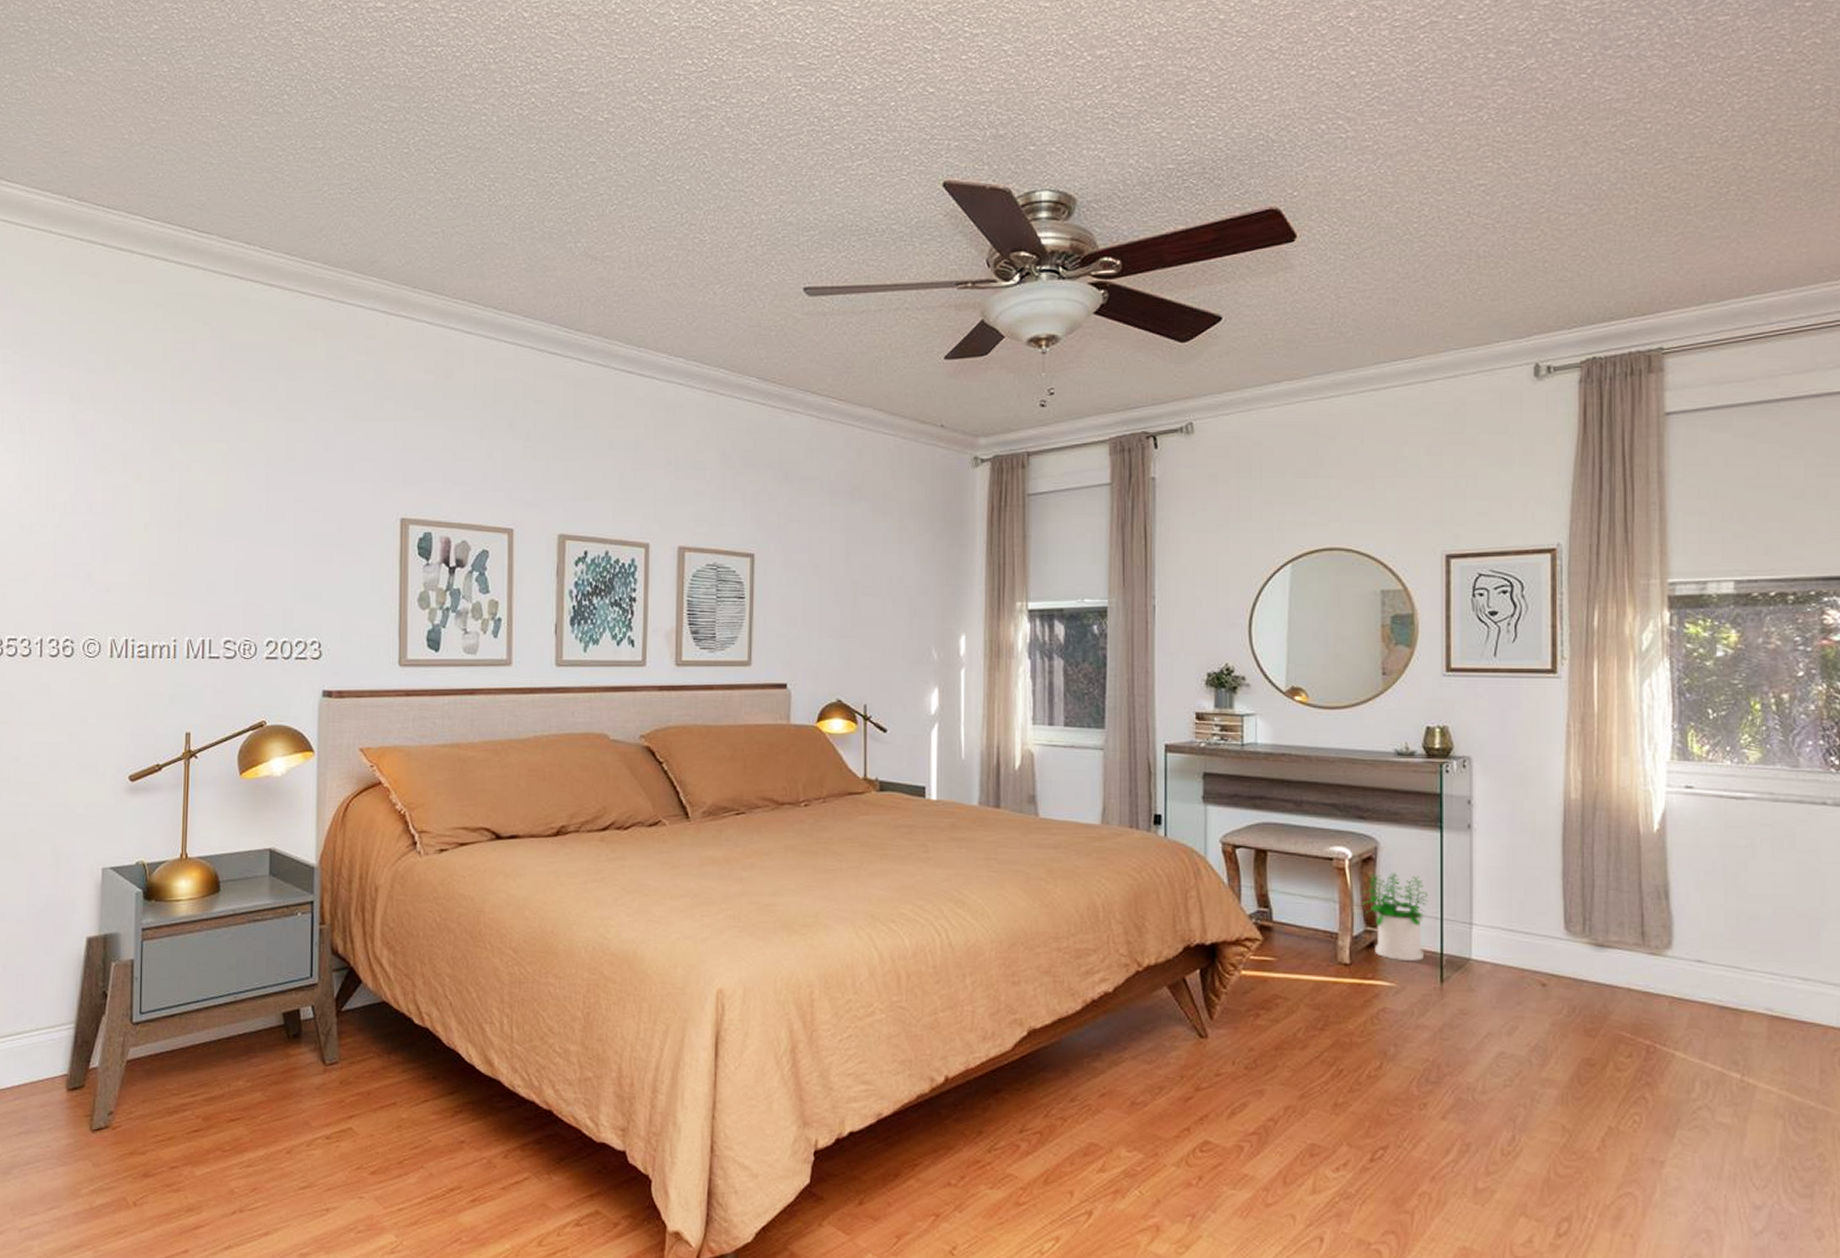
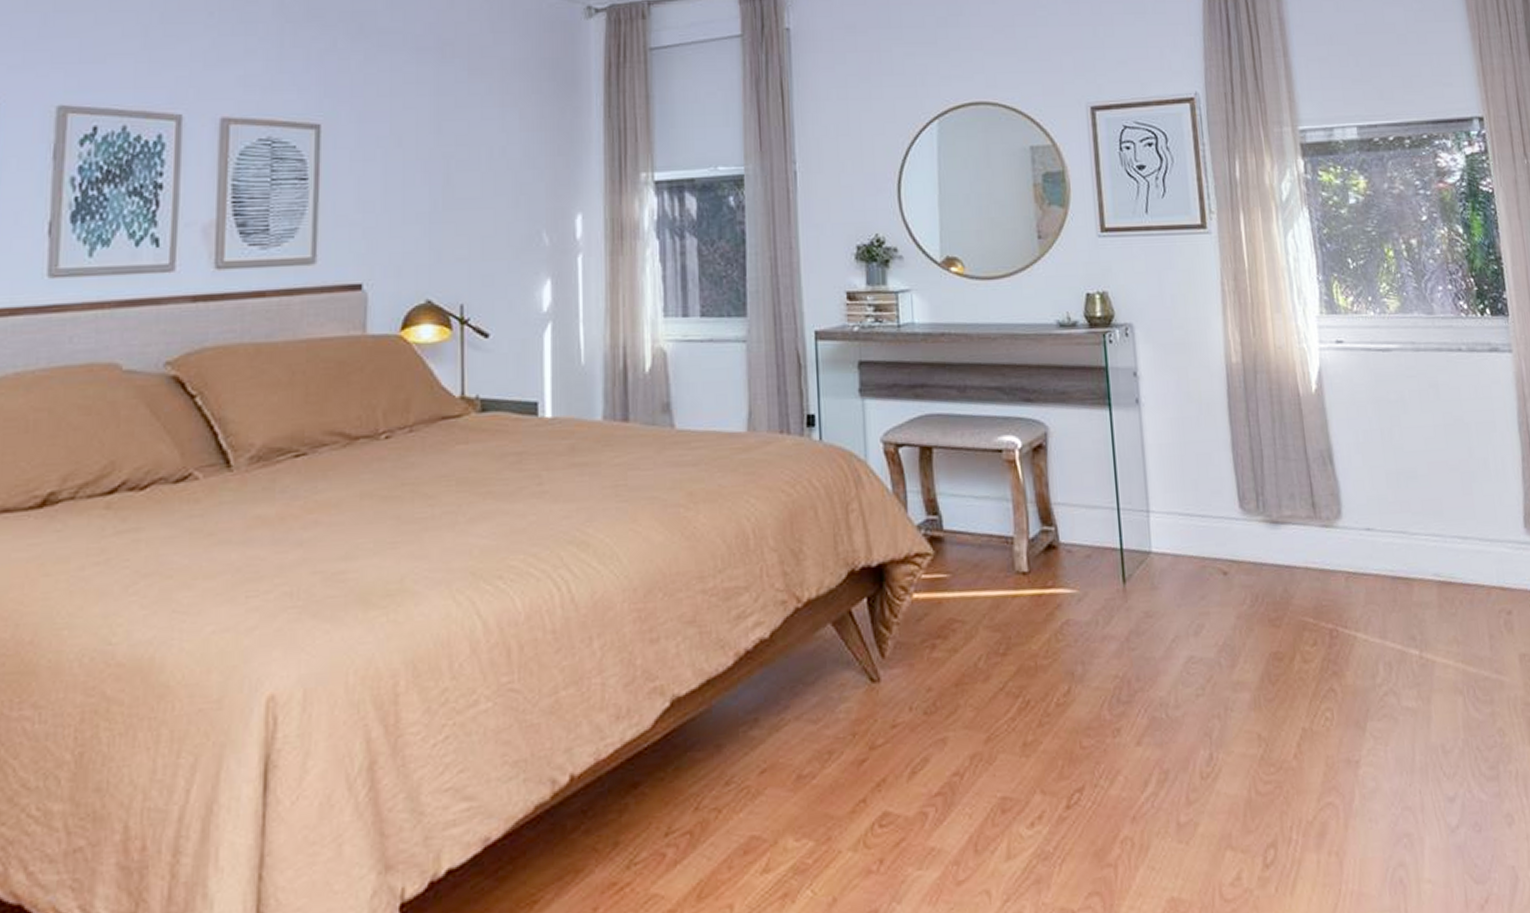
potted plant: present [1361,873,1428,961] -> none [1034,461,1104,562]

